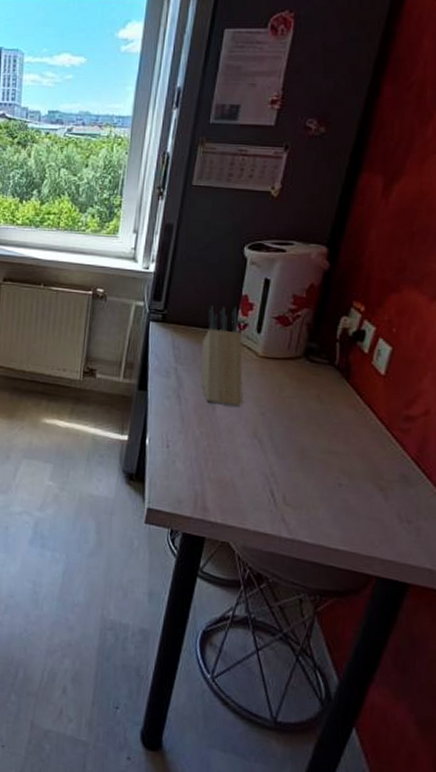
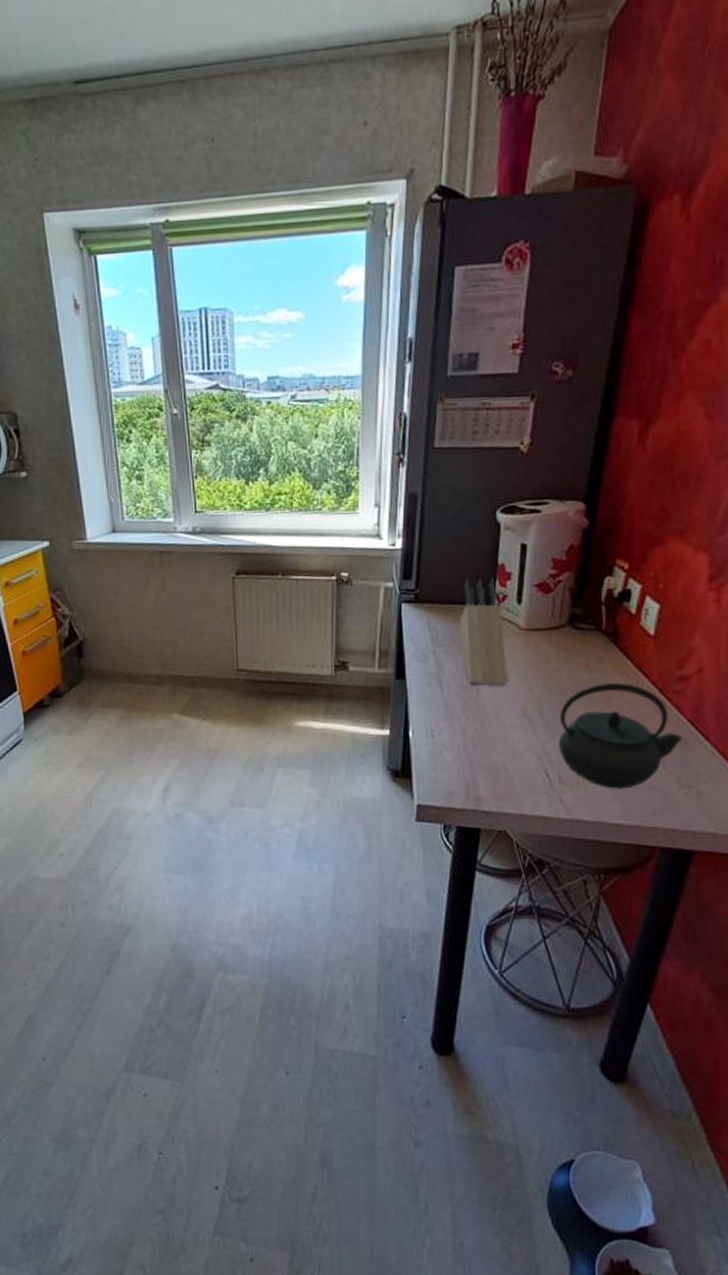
kettle: none [285,415,406,517] -> present [558,683,683,789]

